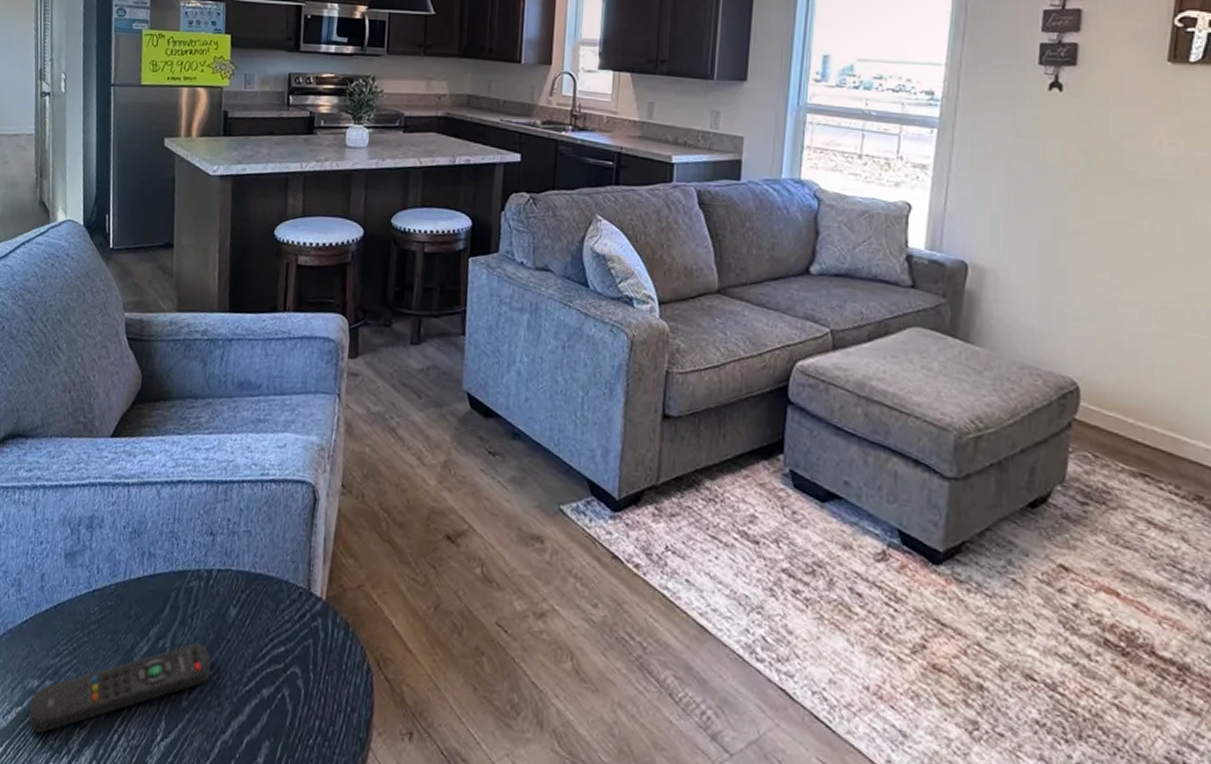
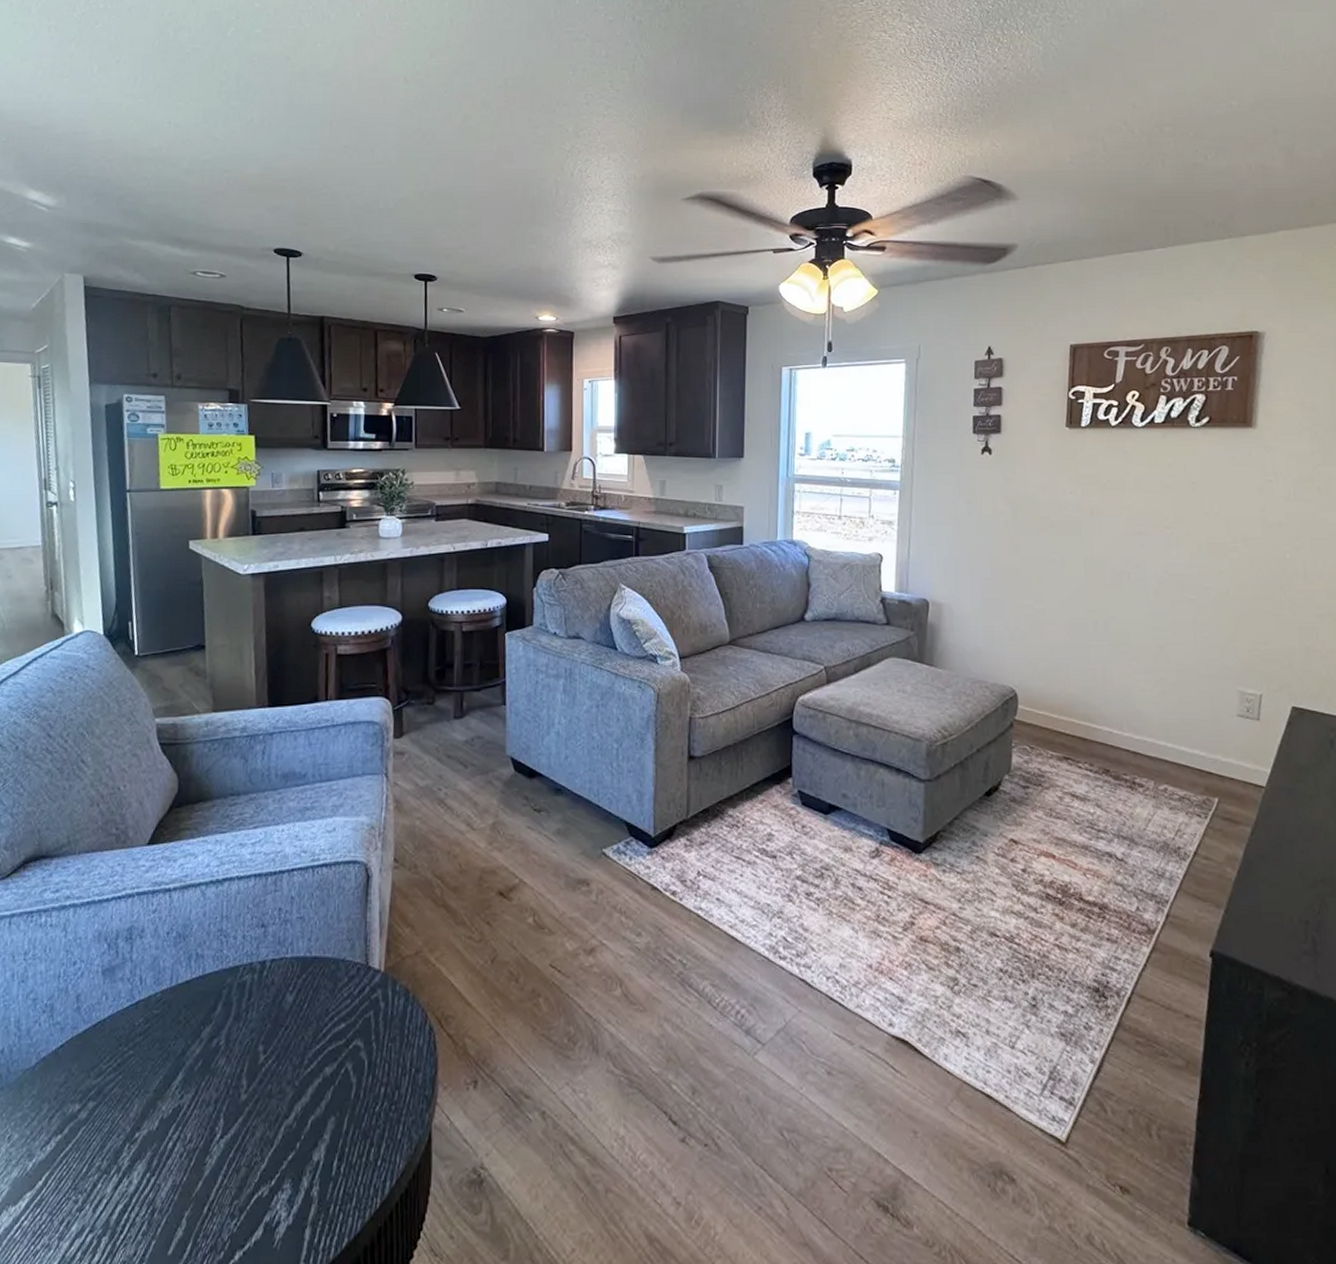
remote control: present [28,643,211,733] -> none [69,1036,270,1157]

